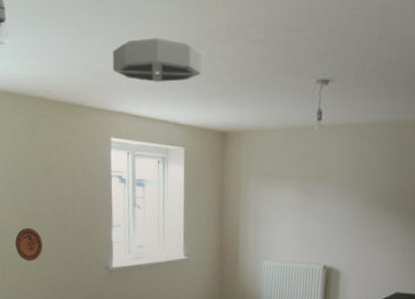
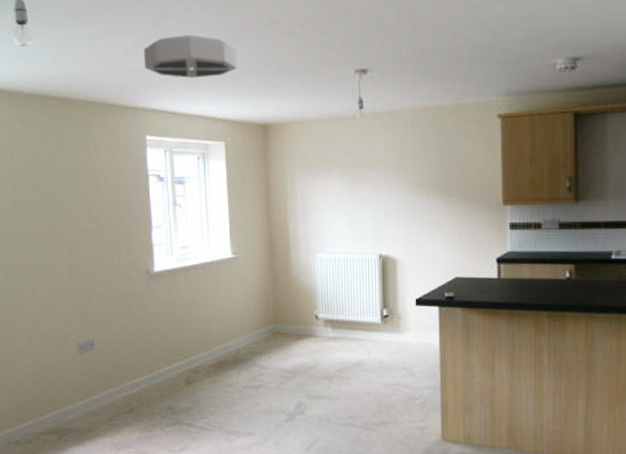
decorative plate: present [15,227,42,261] -> none [44,235,75,271]

